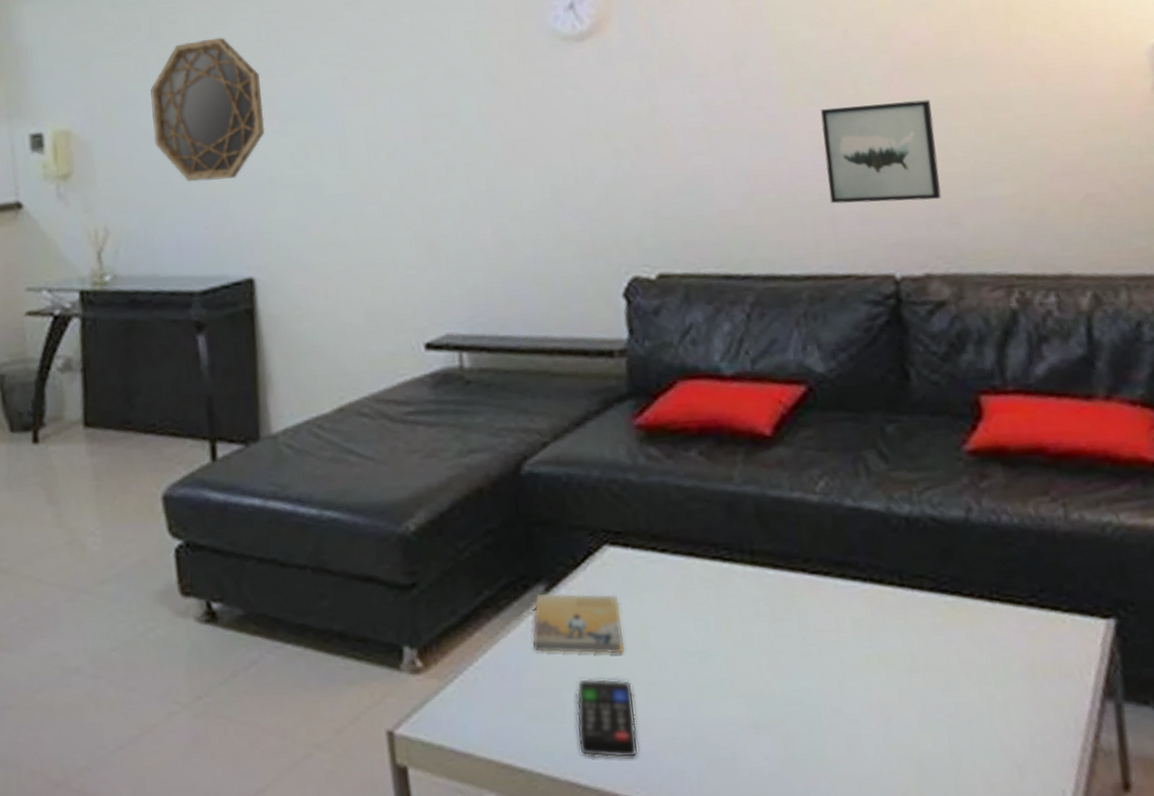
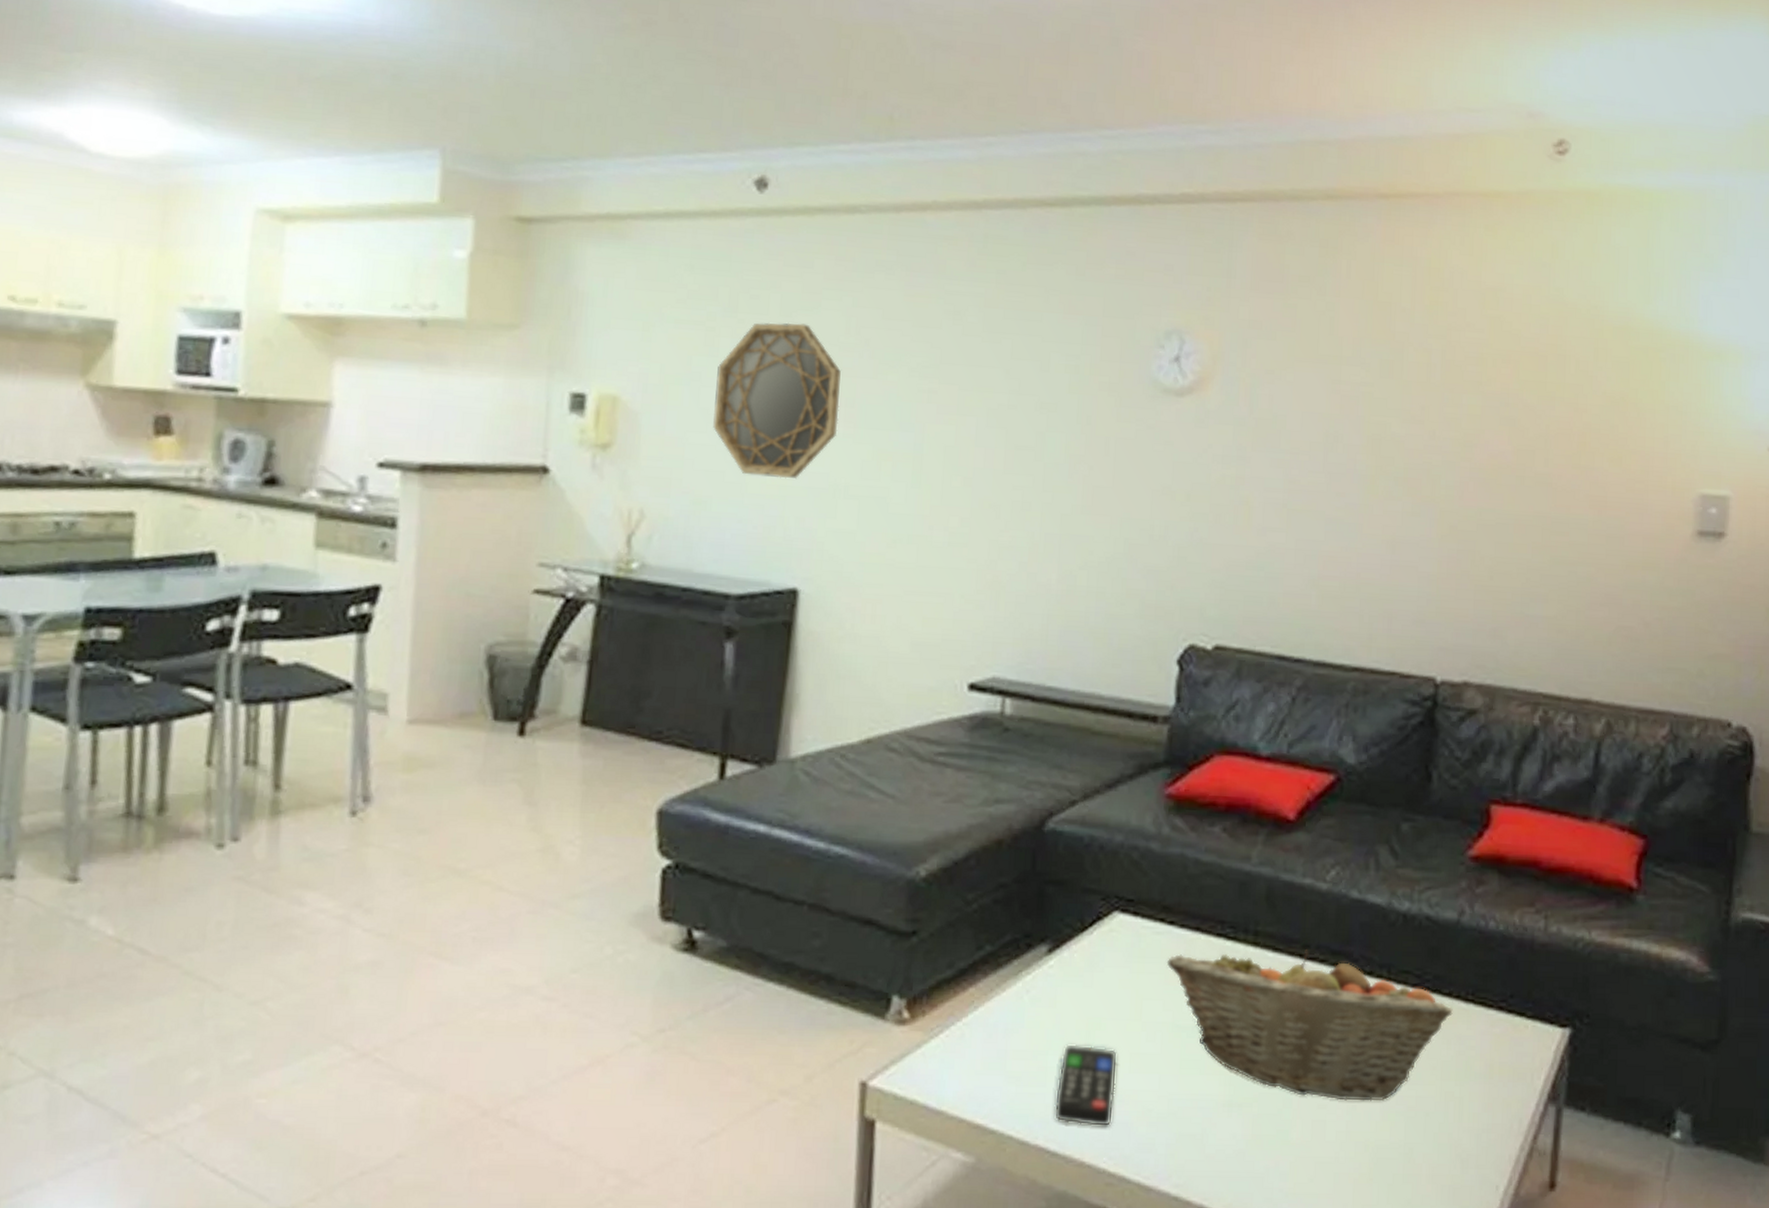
book: present [533,593,624,654] -> none [1026,955,1118,1022]
fruit basket: none [665,563,979,714] -> present [1166,949,1453,1102]
wall art: present [820,100,942,204] -> none [1390,505,1498,611]

